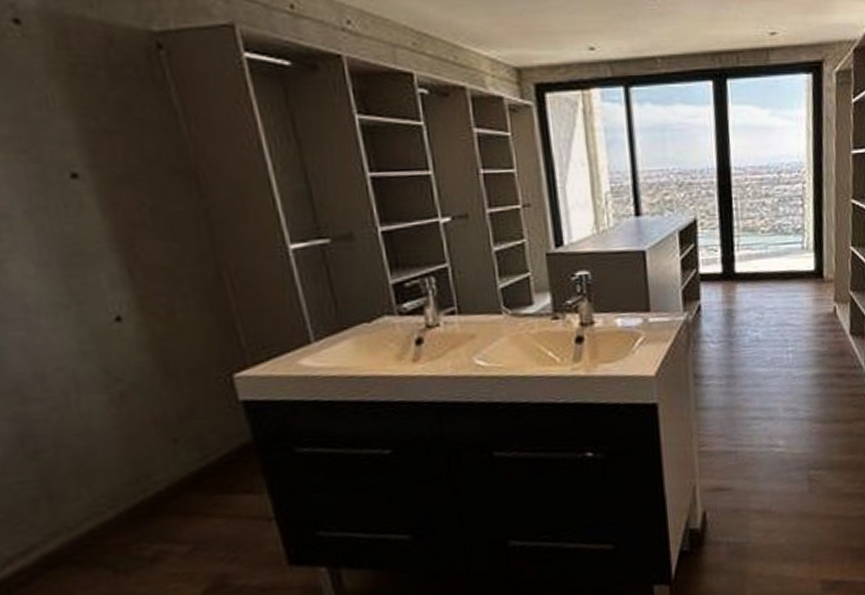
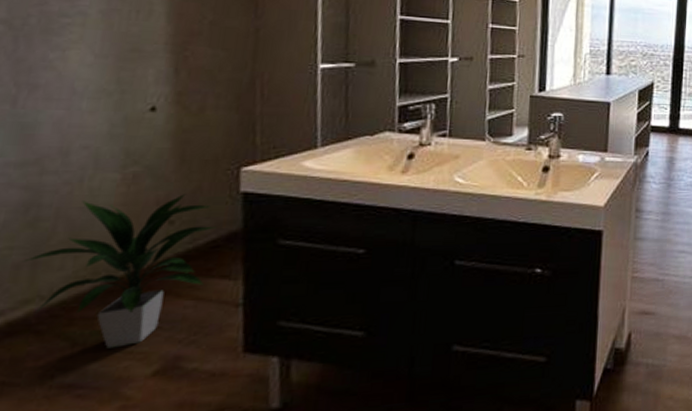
indoor plant: none [38,409,229,573] -> present [23,194,216,349]

